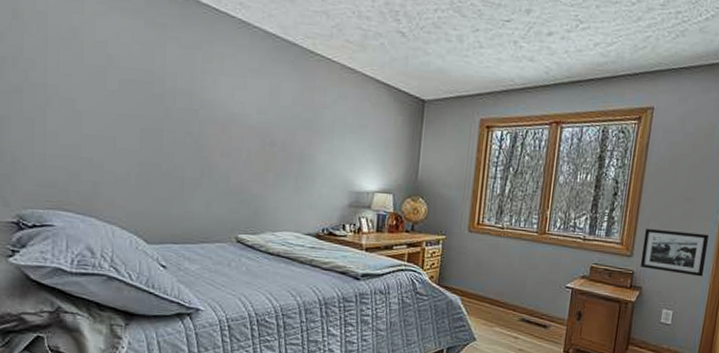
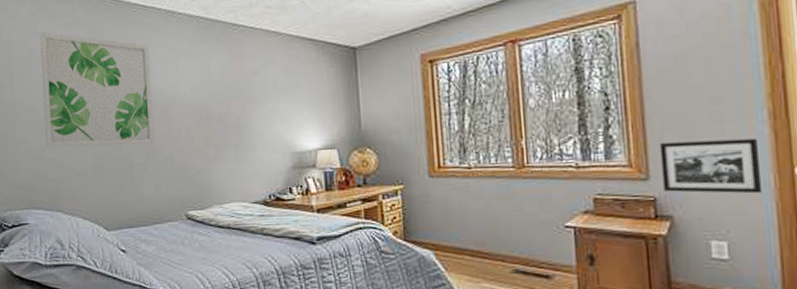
wall art: none [83,11,216,160] -> present [39,32,155,147]

